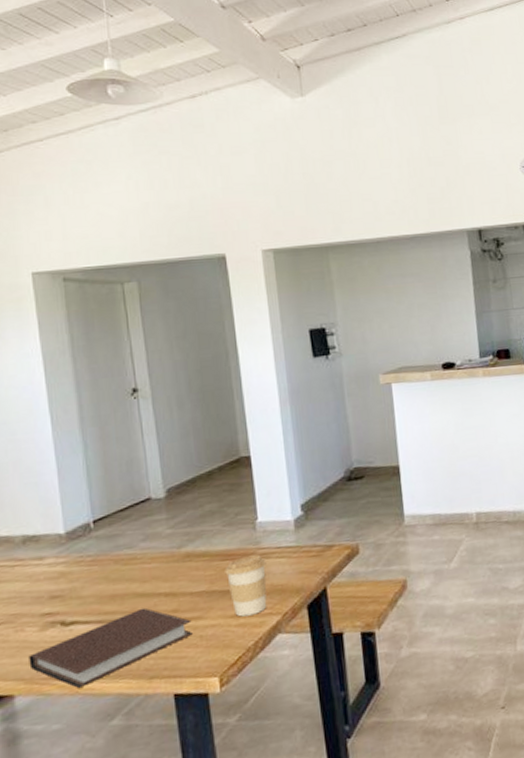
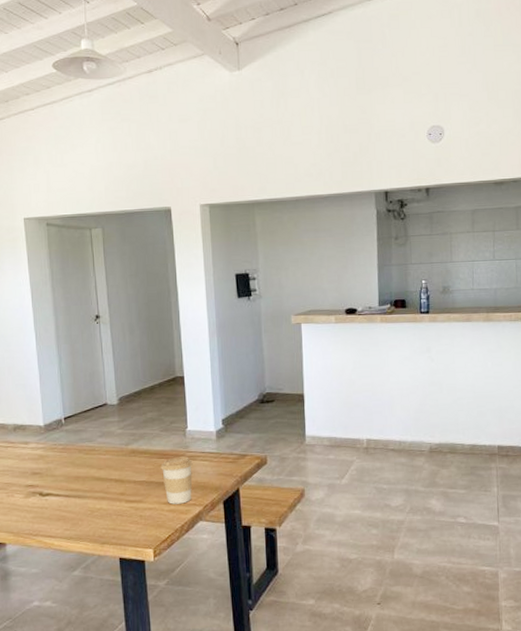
notebook: present [28,607,193,689] -> none [16,489,135,545]

